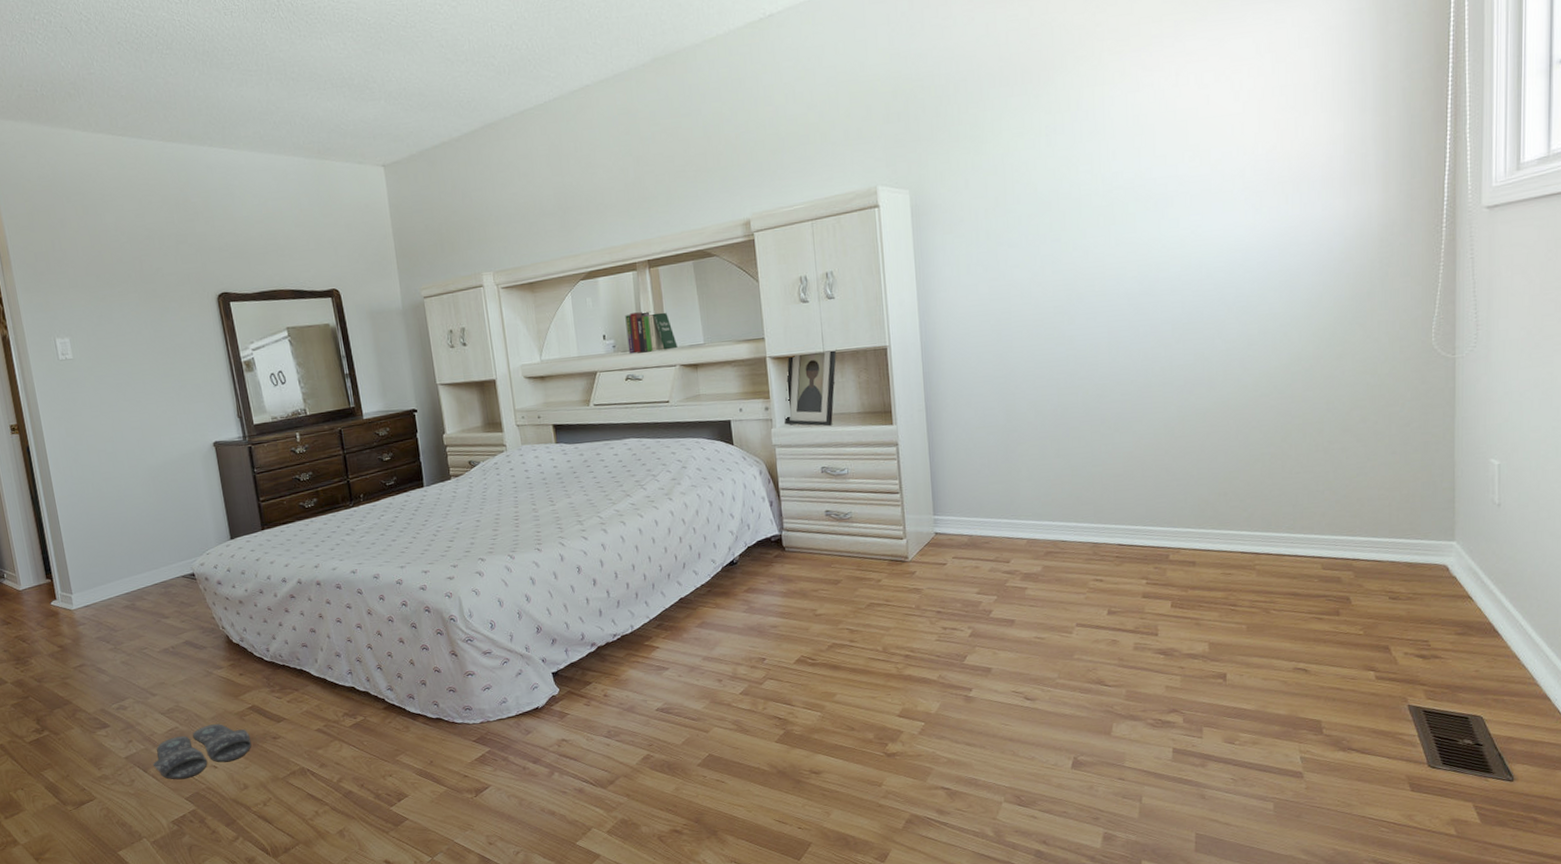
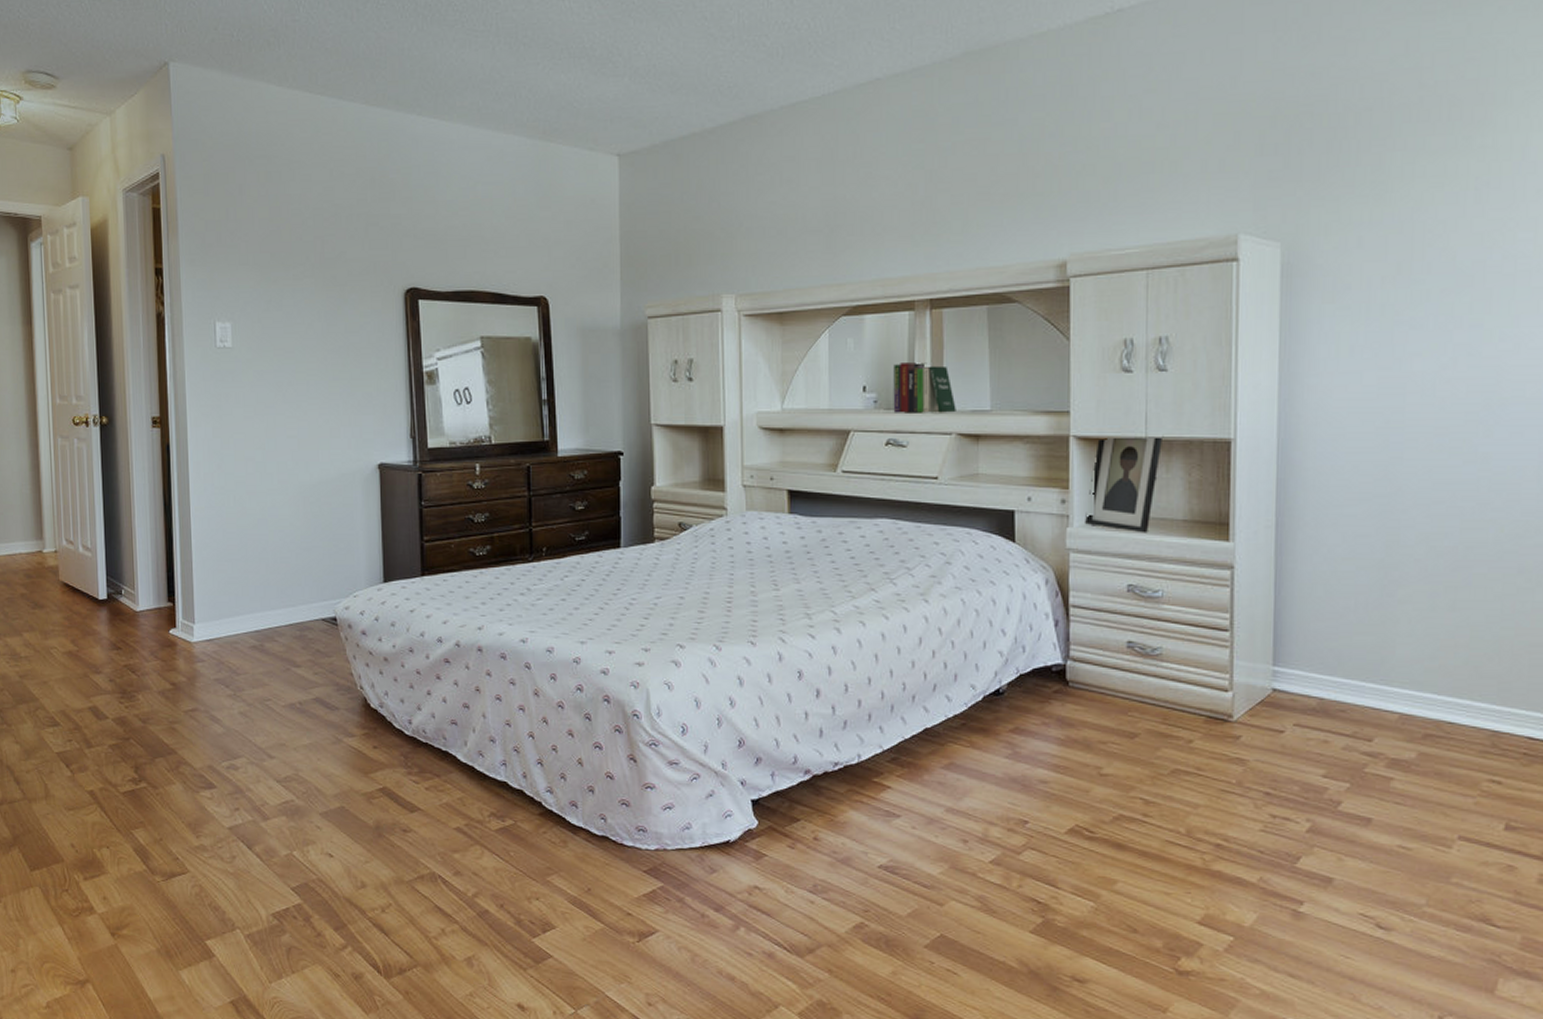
slippers: present [152,724,252,779] -> none [259,803,377,865]

